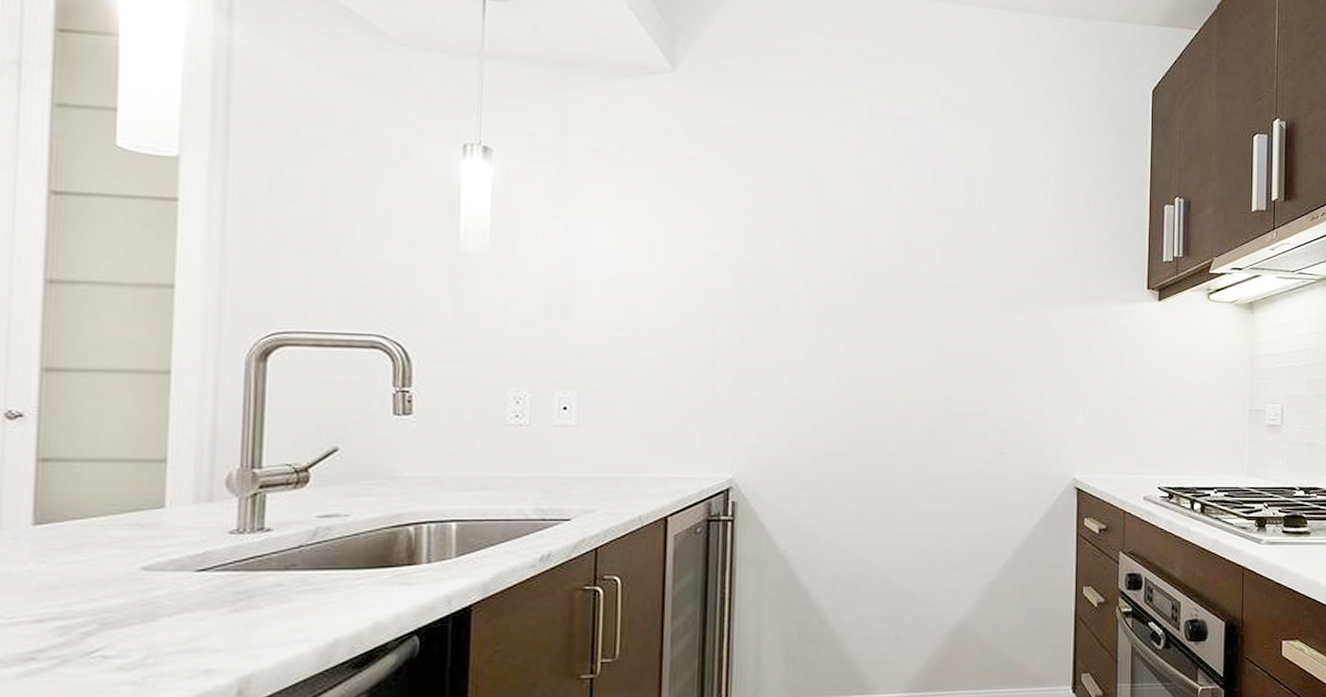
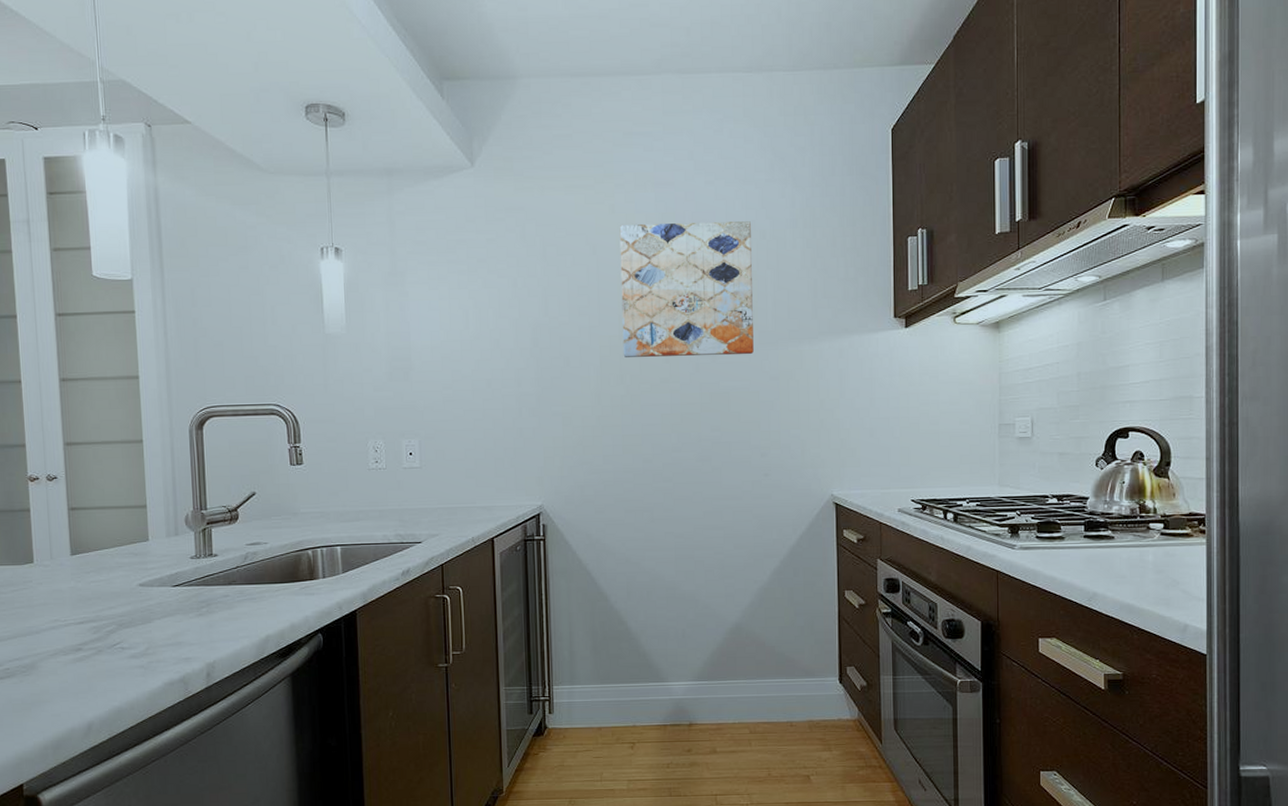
wall art: none [844,158,999,317] -> present [619,221,754,357]

